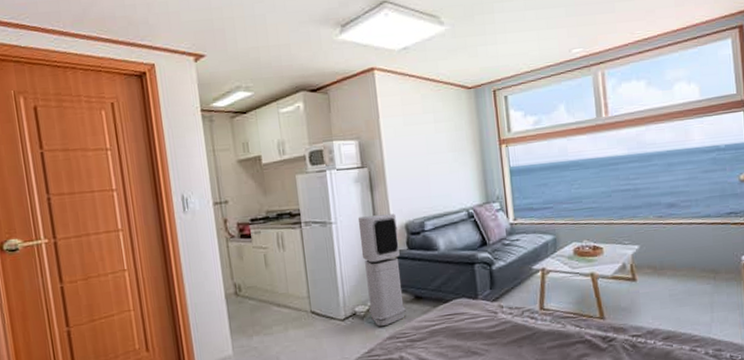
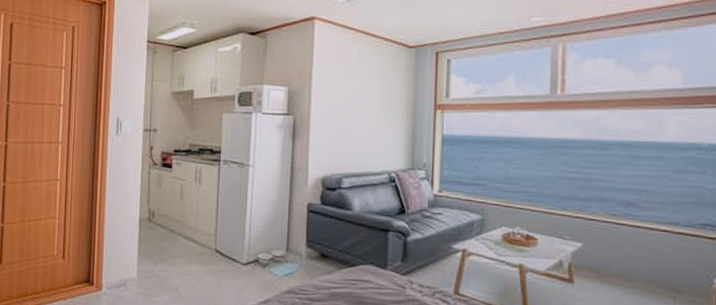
air purifier: present [357,213,406,327] -> none [272,164,314,279]

